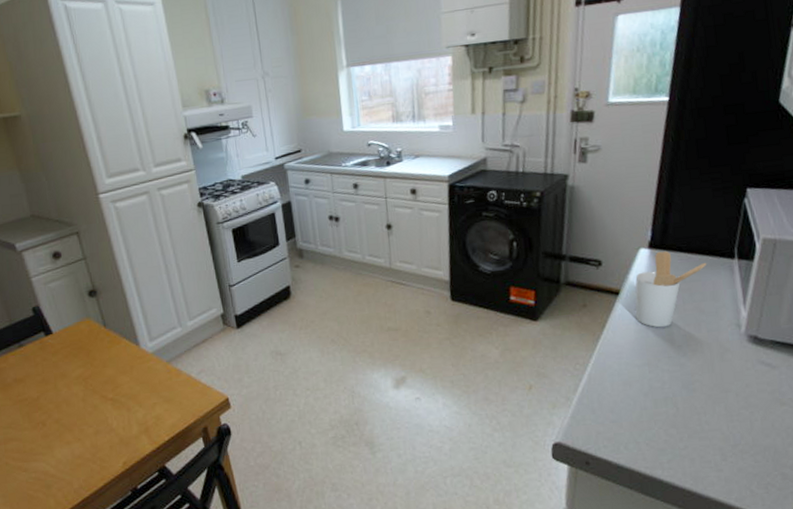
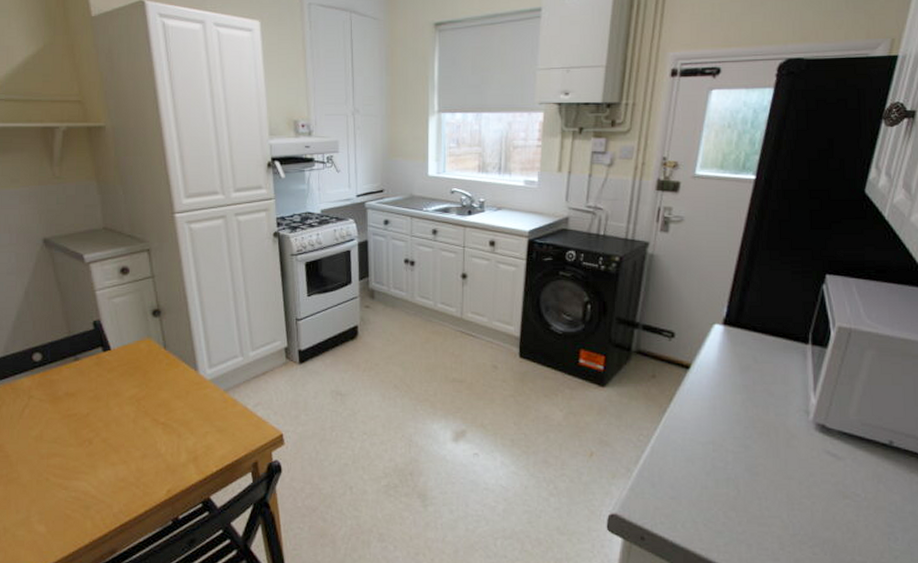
utensil holder: present [635,251,707,328] -> none [704,329,781,407]

